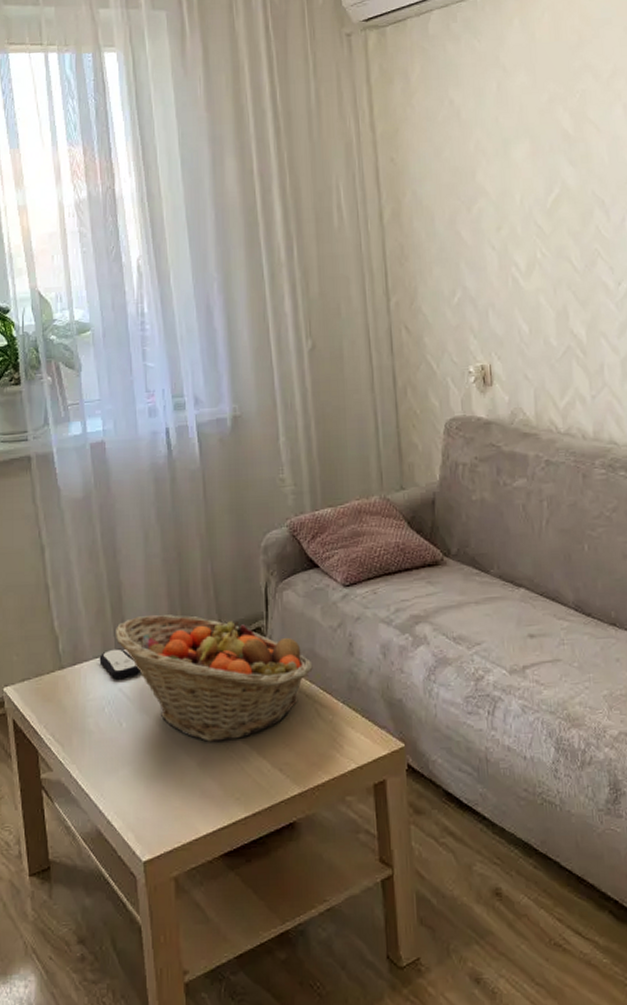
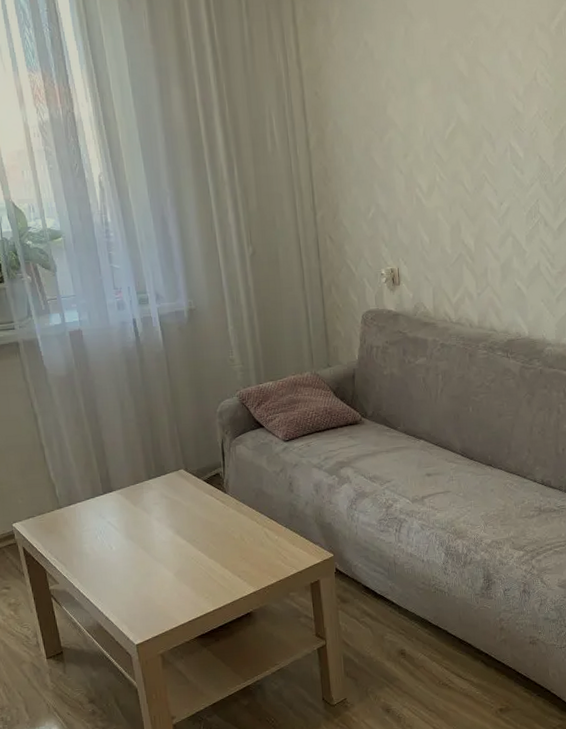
remote control: present [99,648,140,680] -> none [90,492,124,515]
fruit basket: present [116,614,313,742] -> none [102,465,262,558]

